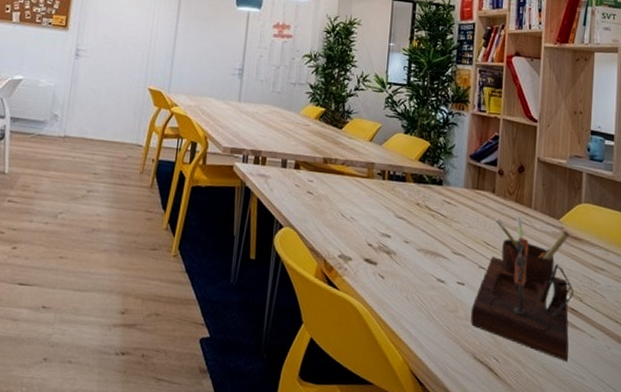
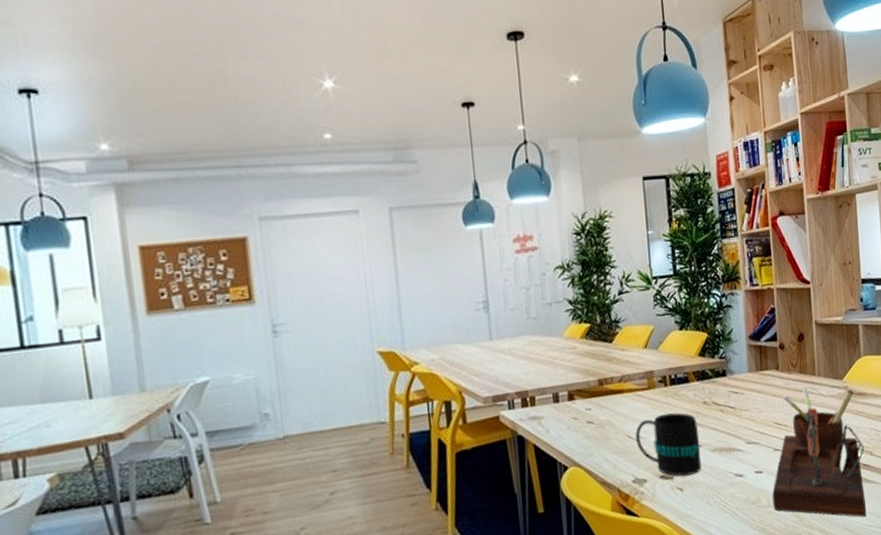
mug: none [348,204,408,267] -> present [635,412,702,477]

